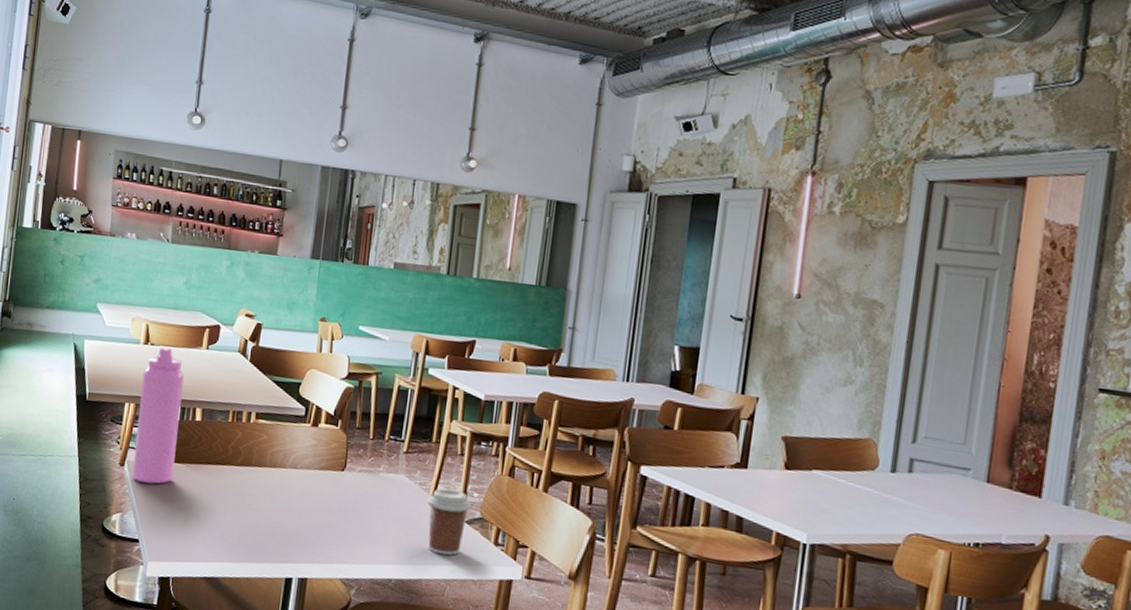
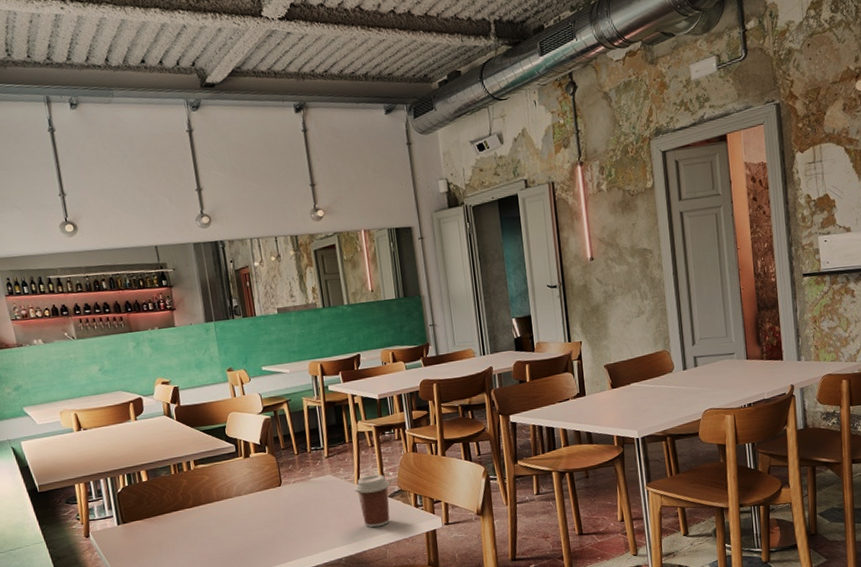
water bottle: present [132,347,184,485] -> none [83,428,136,546]

